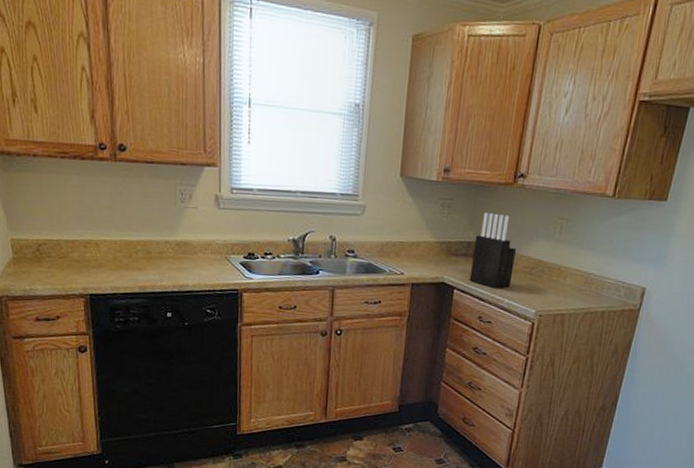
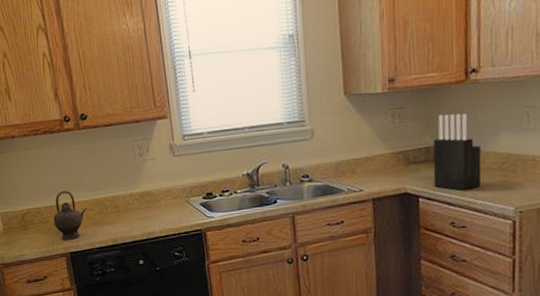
teapot: none [74,225,114,281] -> present [53,190,87,240]

